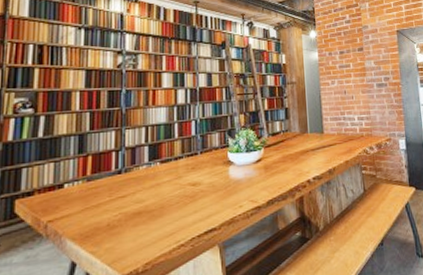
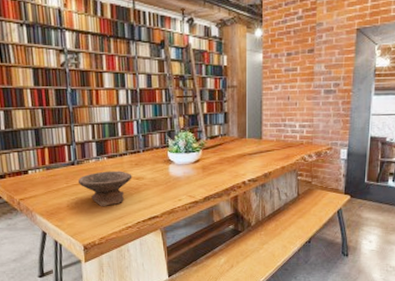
bowl: none [123,176,188,222] -> present [77,171,132,206]

